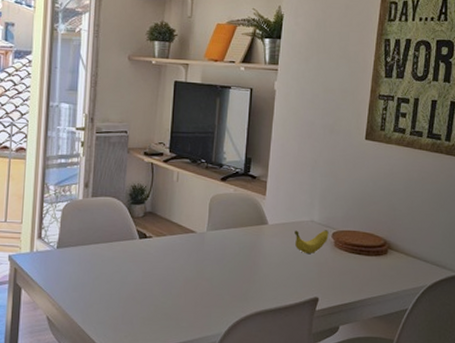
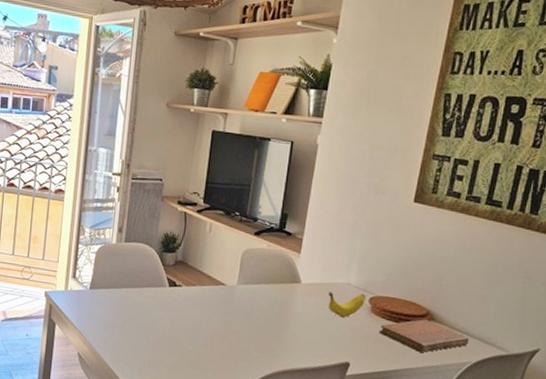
notebook: none [342,249,423,282] -> present [378,319,469,353]

